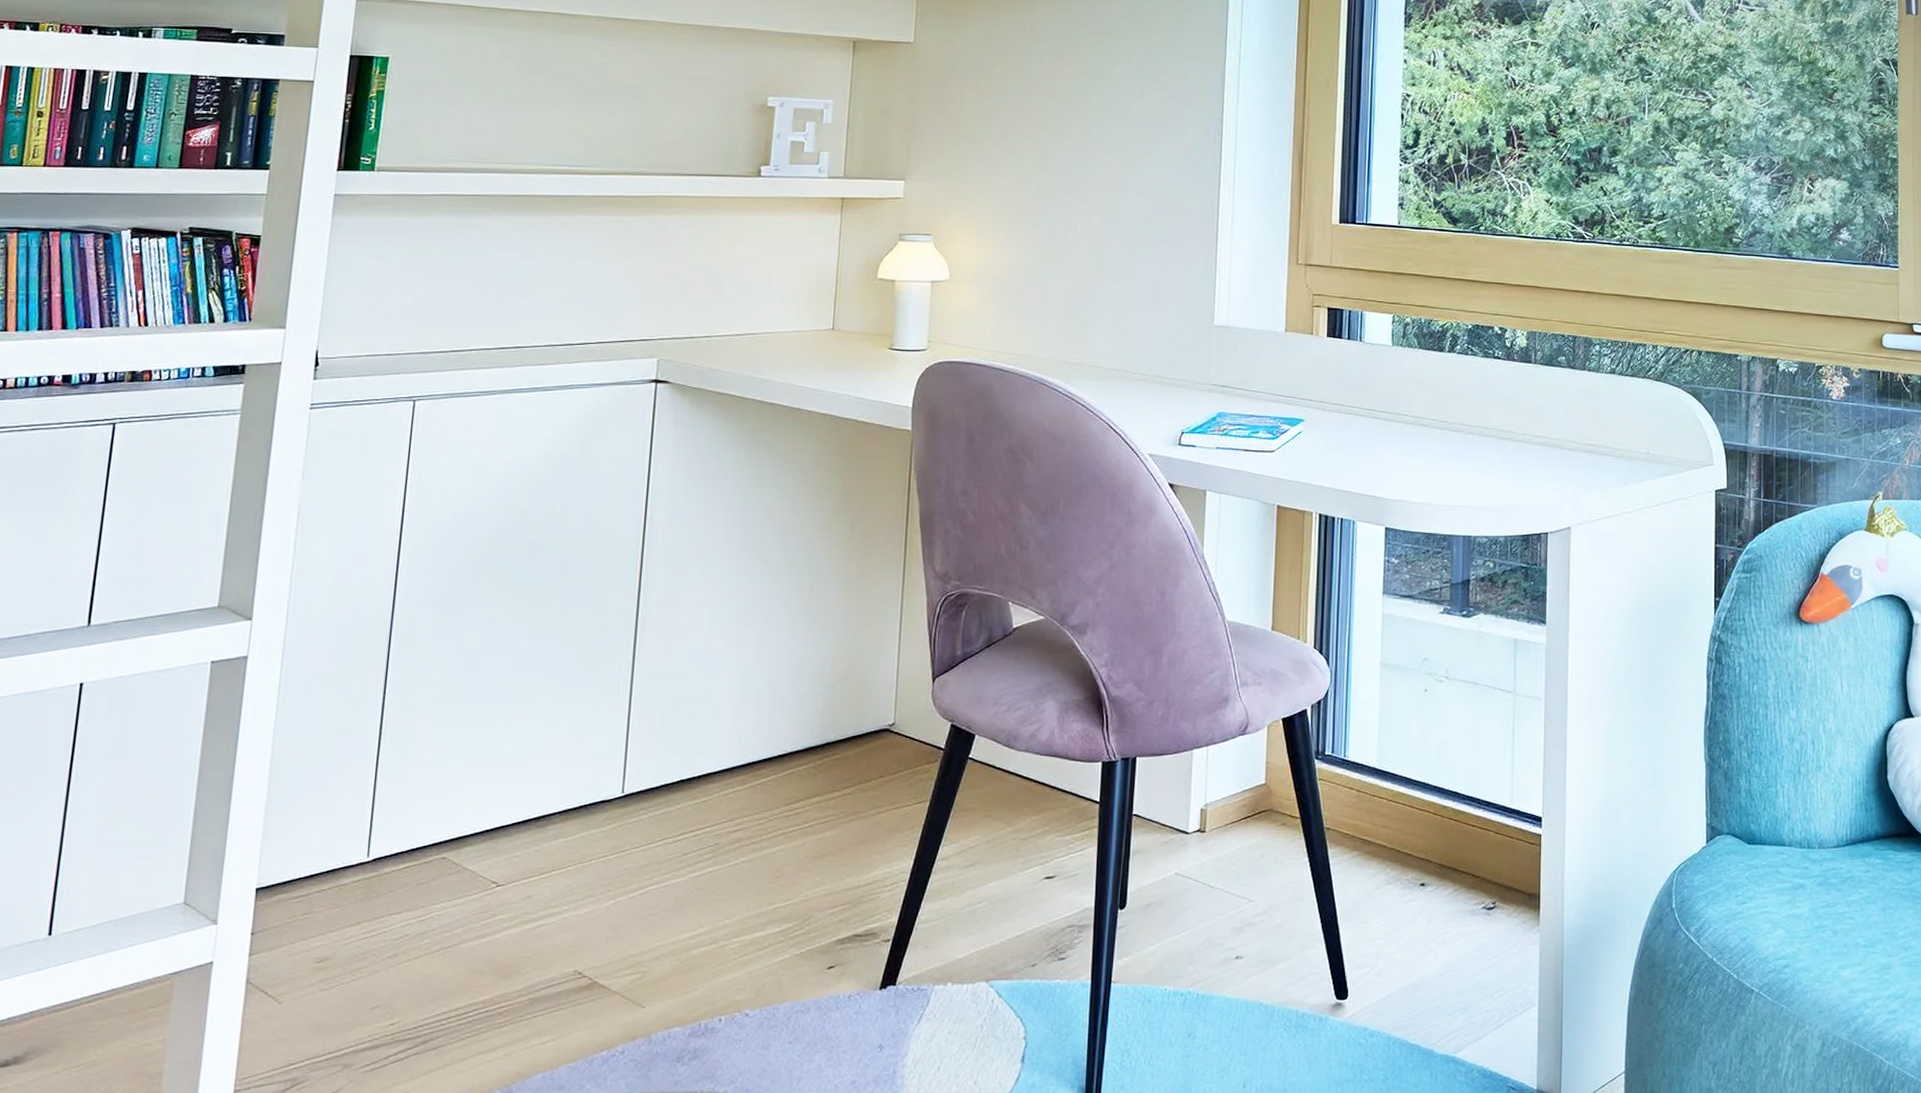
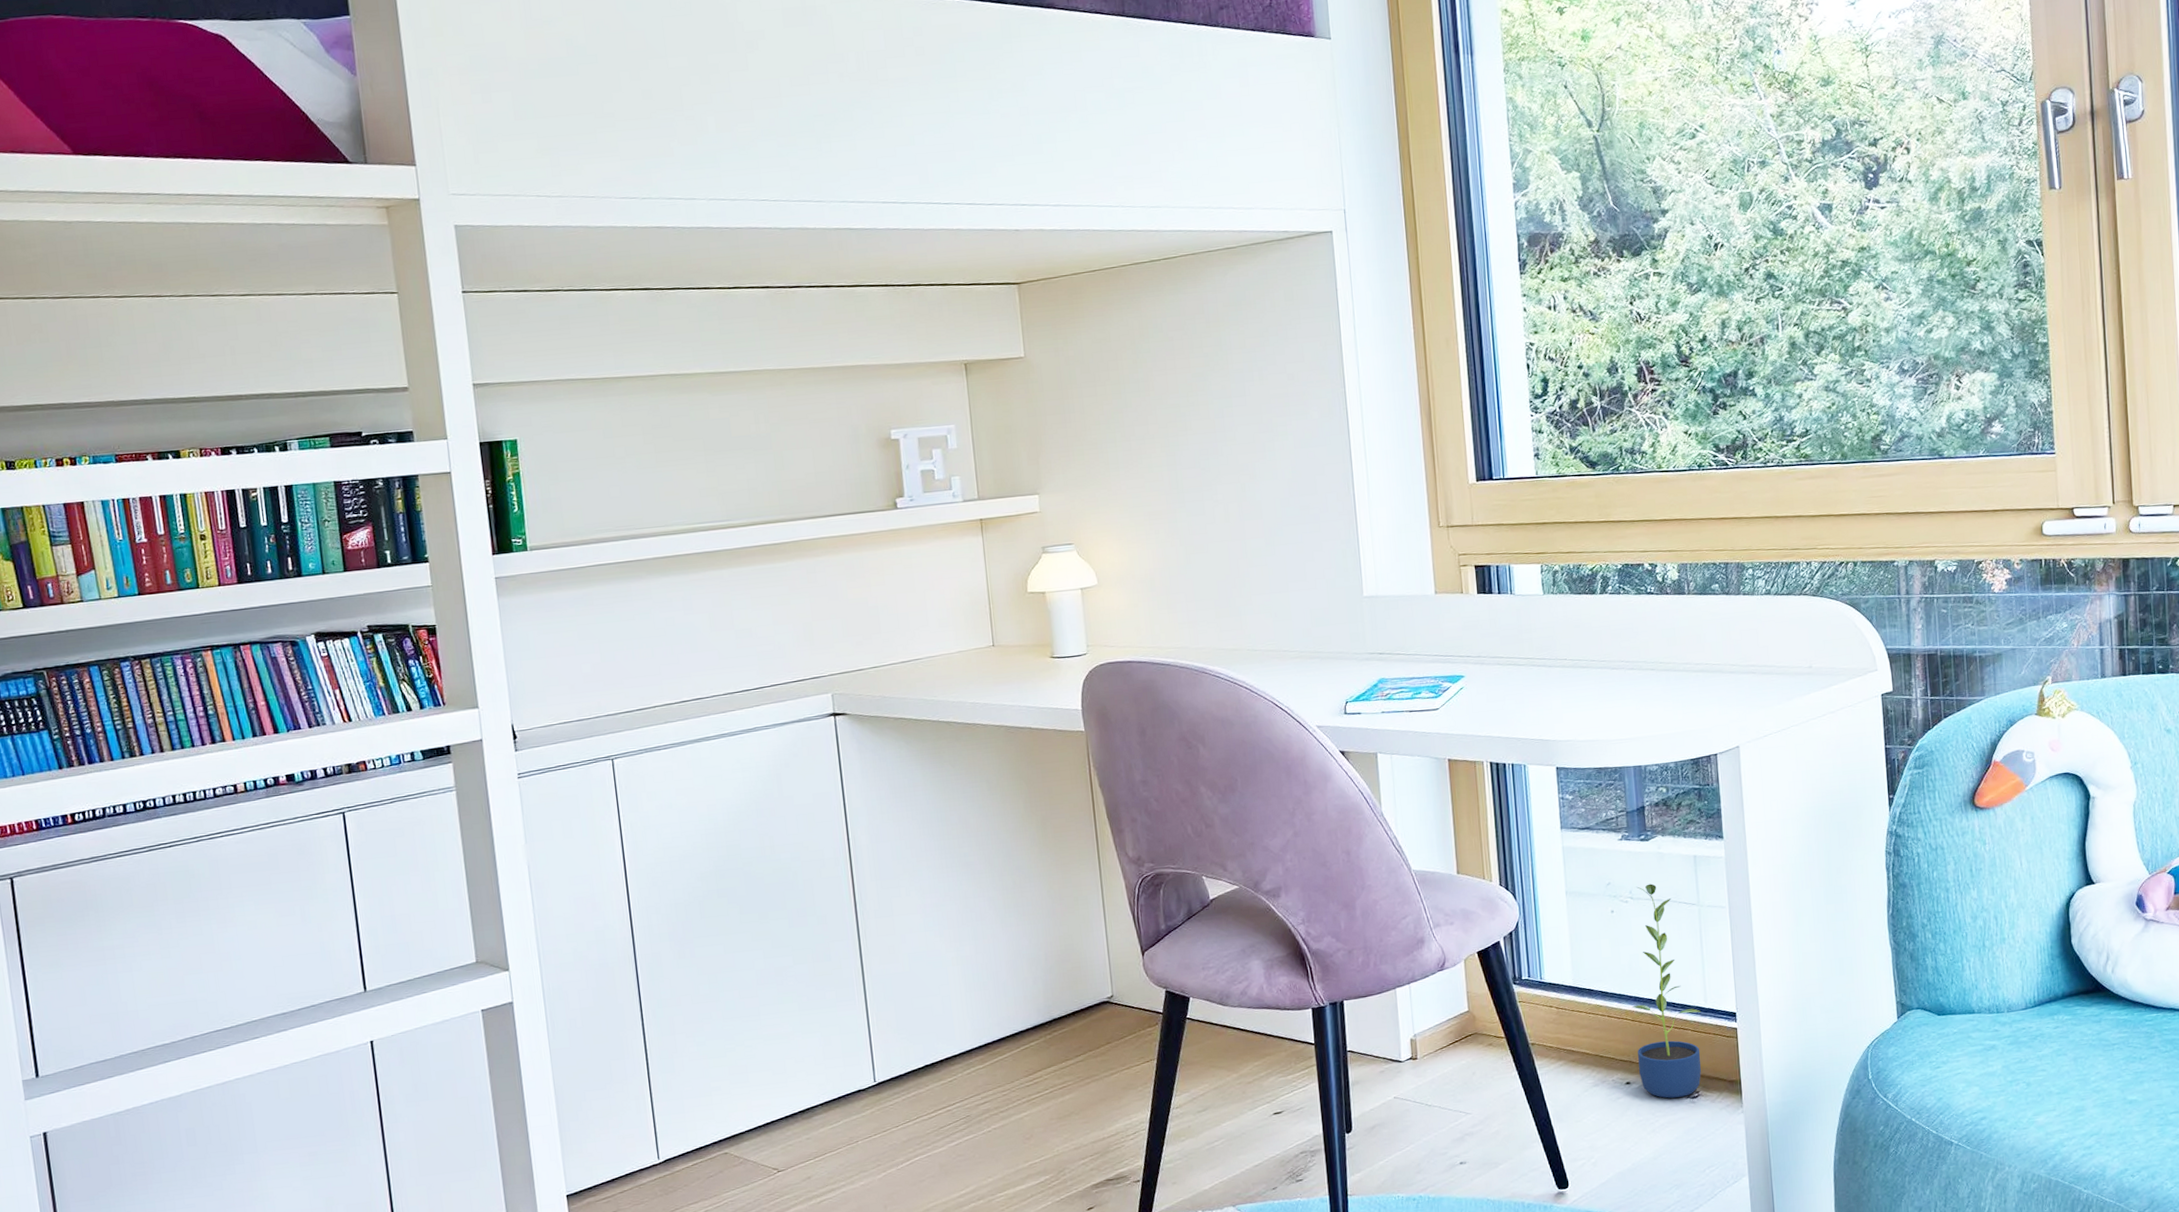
potted plant: none [1435,664,1506,907] -> present [1632,883,1702,1099]

